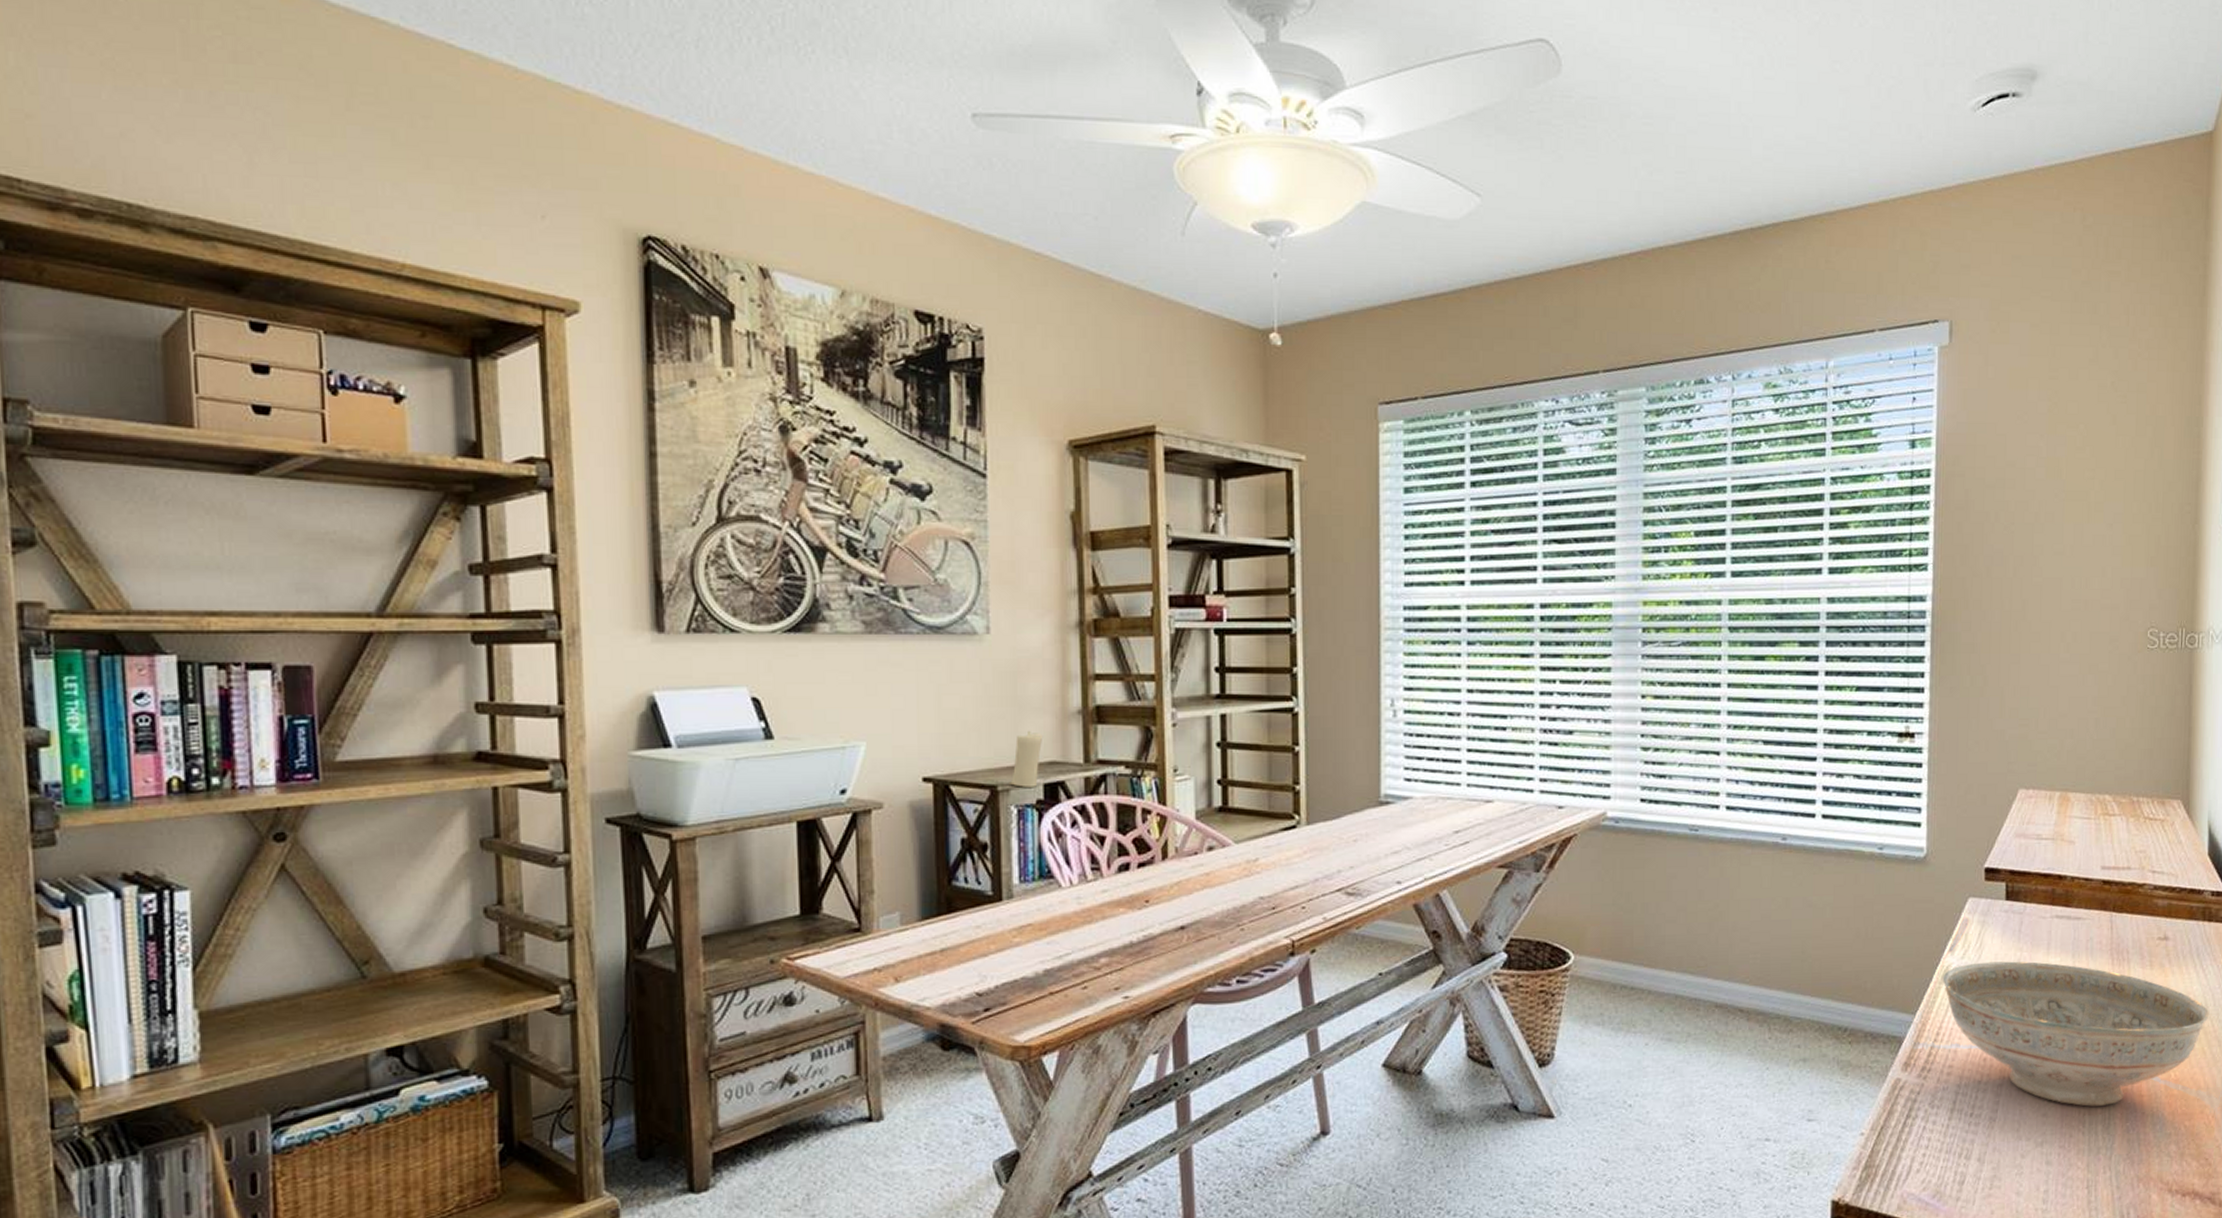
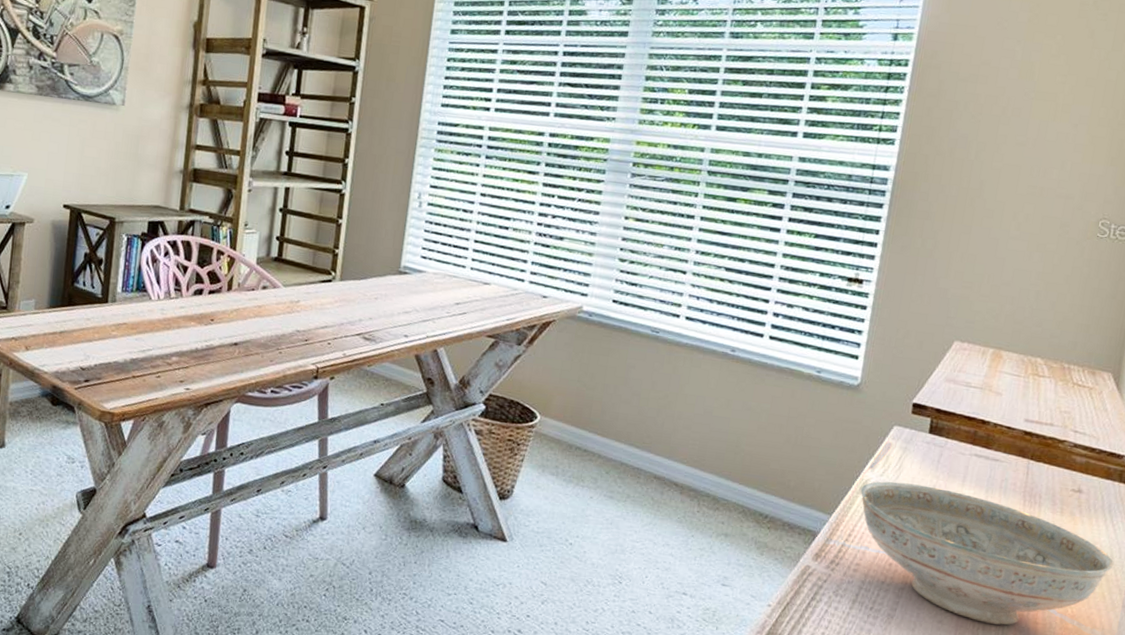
candle: present [1008,730,1043,787] -> none [123,180,153,223]

